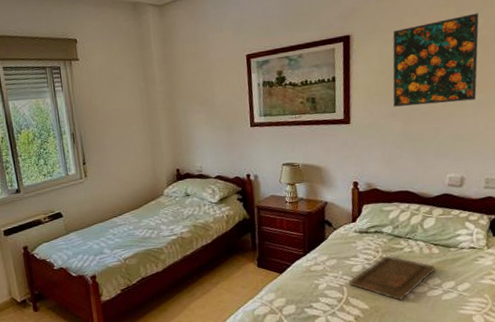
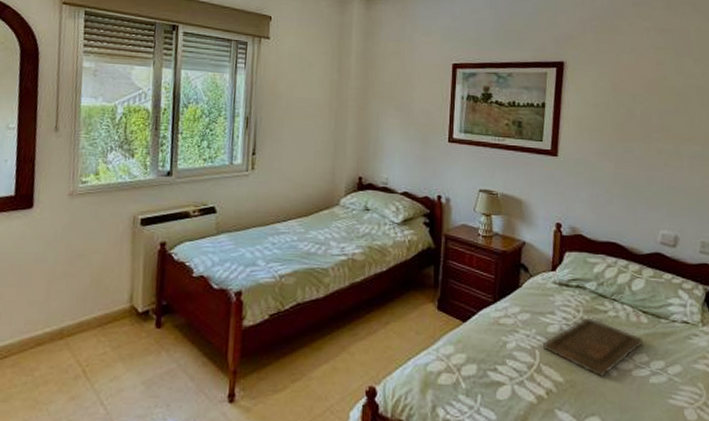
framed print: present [392,13,479,107] -> none [605,61,697,152]

